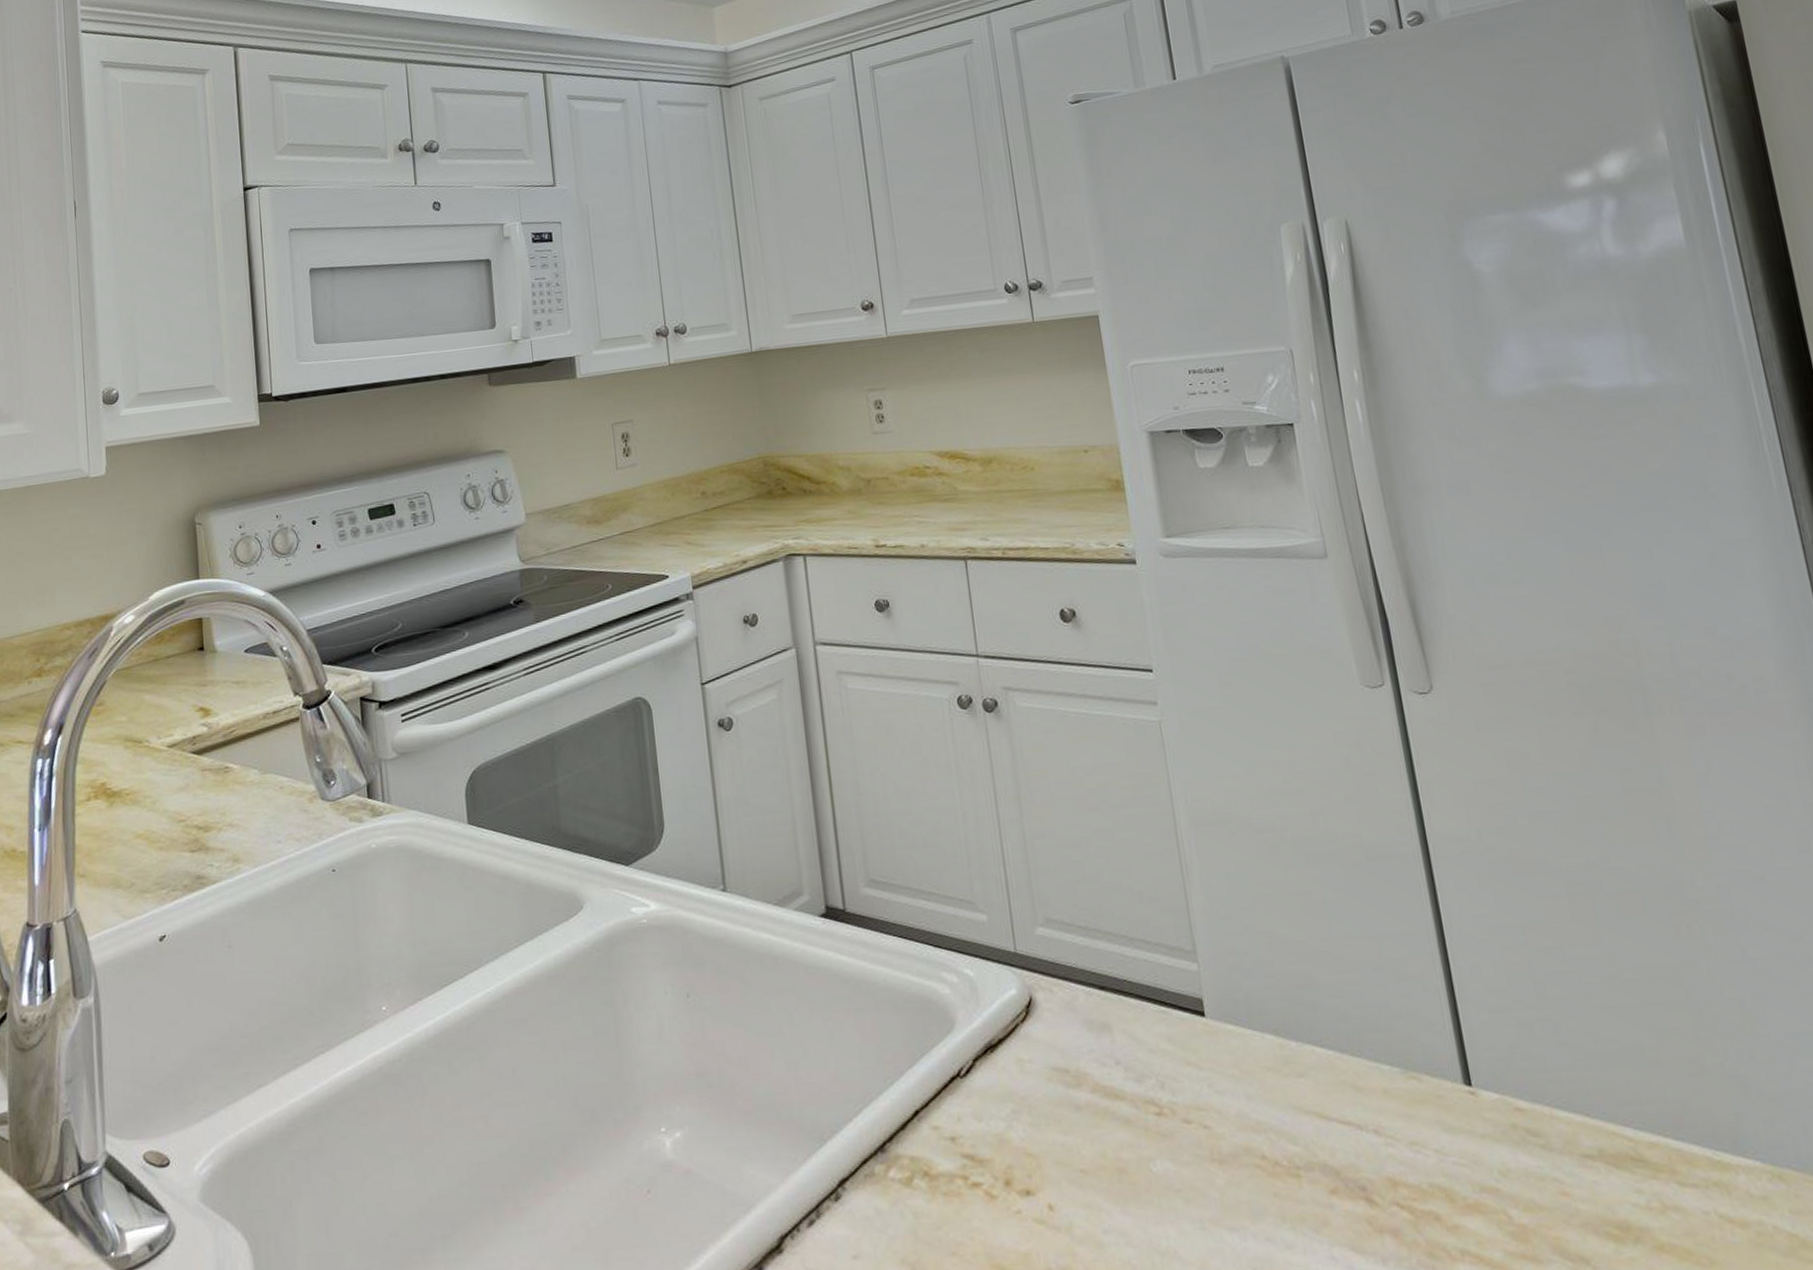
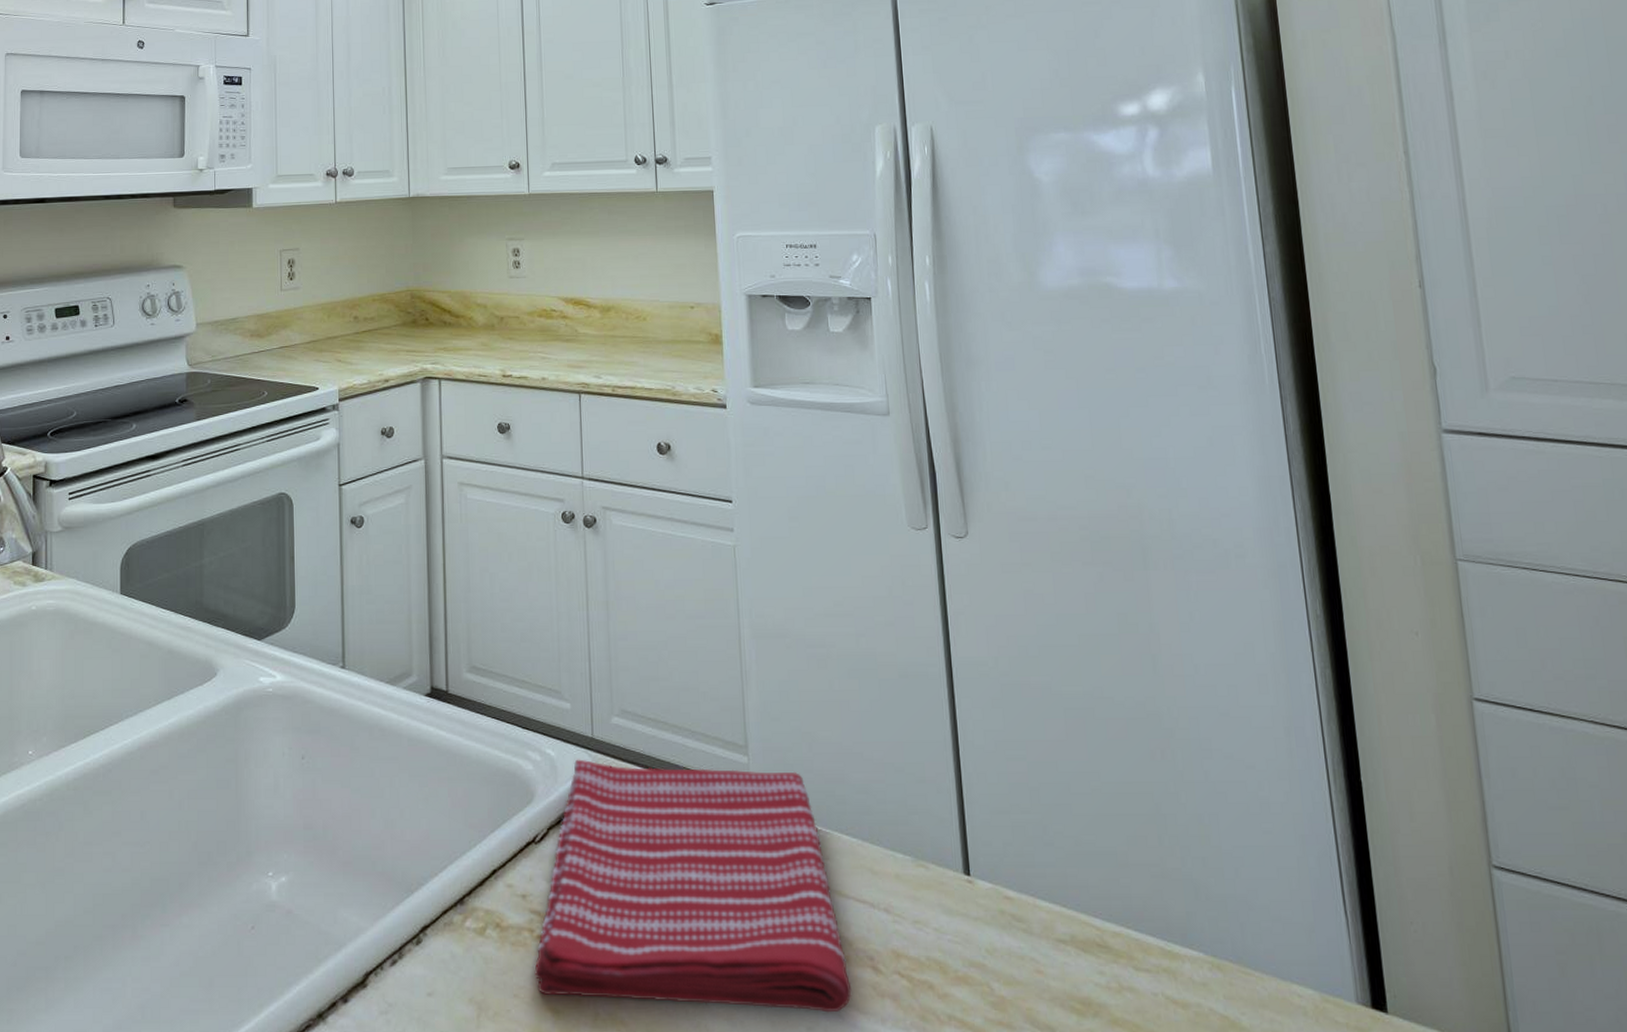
dish towel: none [972,977,1345,1255] -> present [534,759,852,1013]

